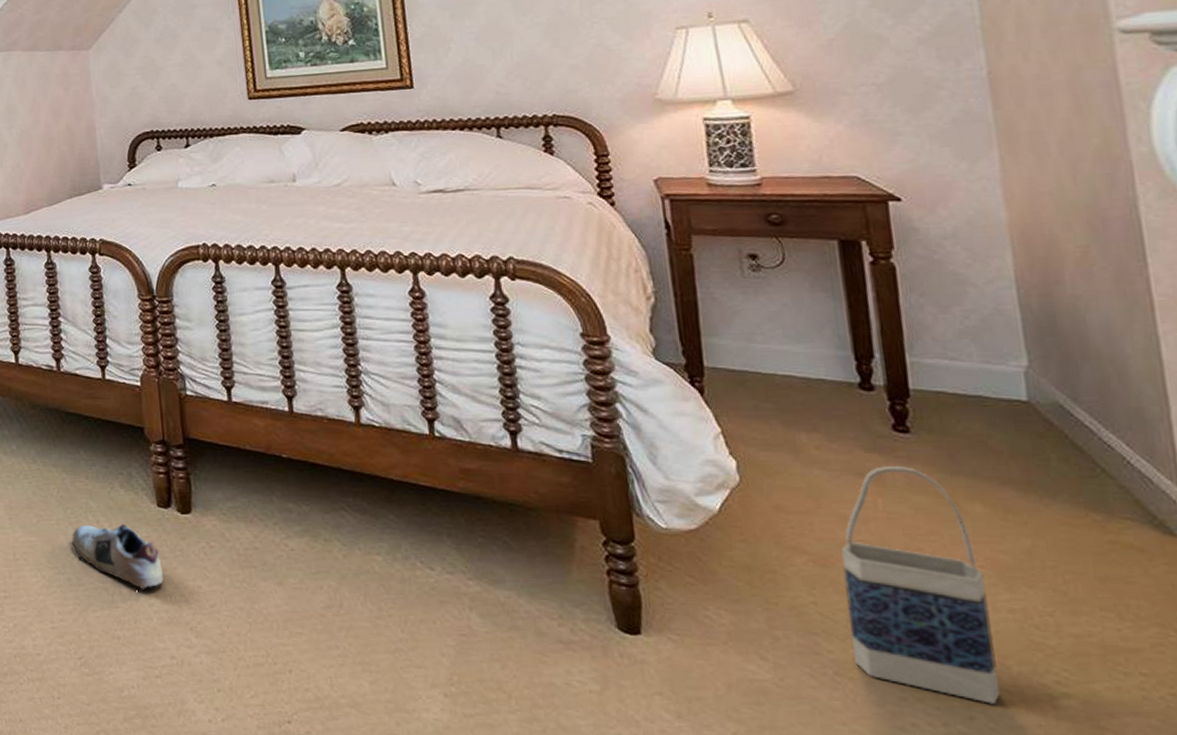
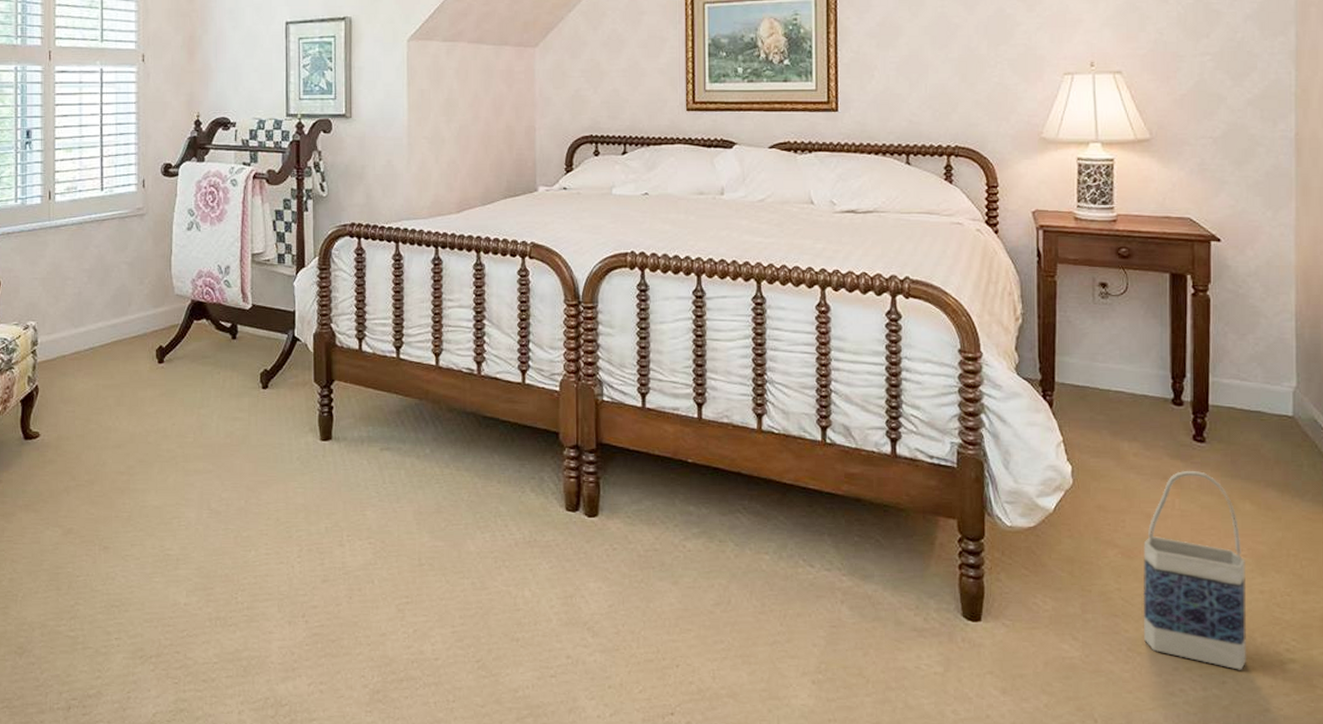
shoe: present [72,524,163,593] -> none [479,528,566,595]

